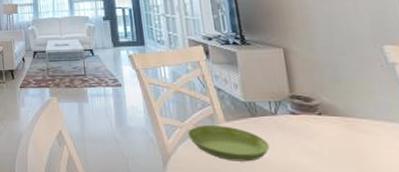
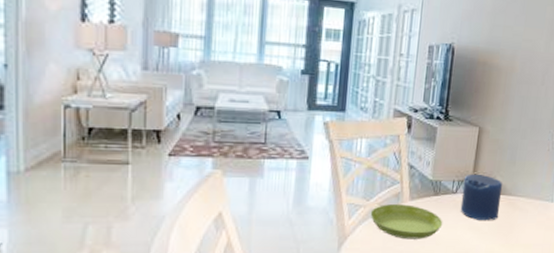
candle: none [280,95,339,145] -> present [460,175,503,221]

